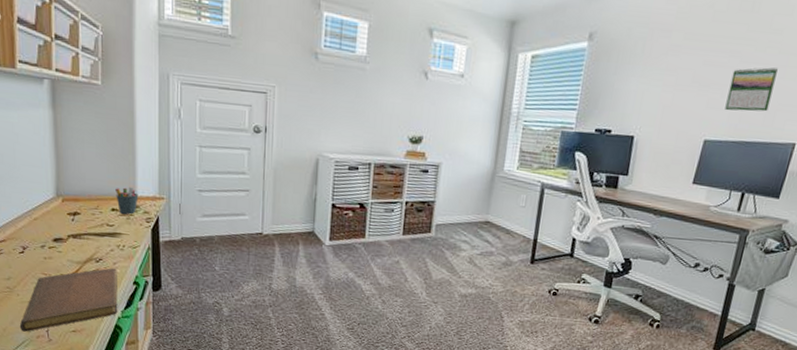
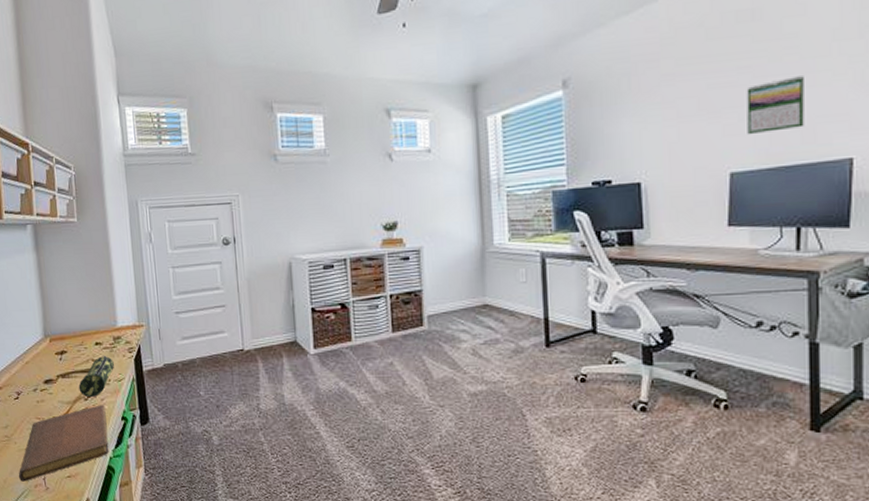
pencil case: none [90,221,130,260] -> present [78,355,114,397]
pen holder: present [114,186,139,215] -> none [96,318,120,347]

